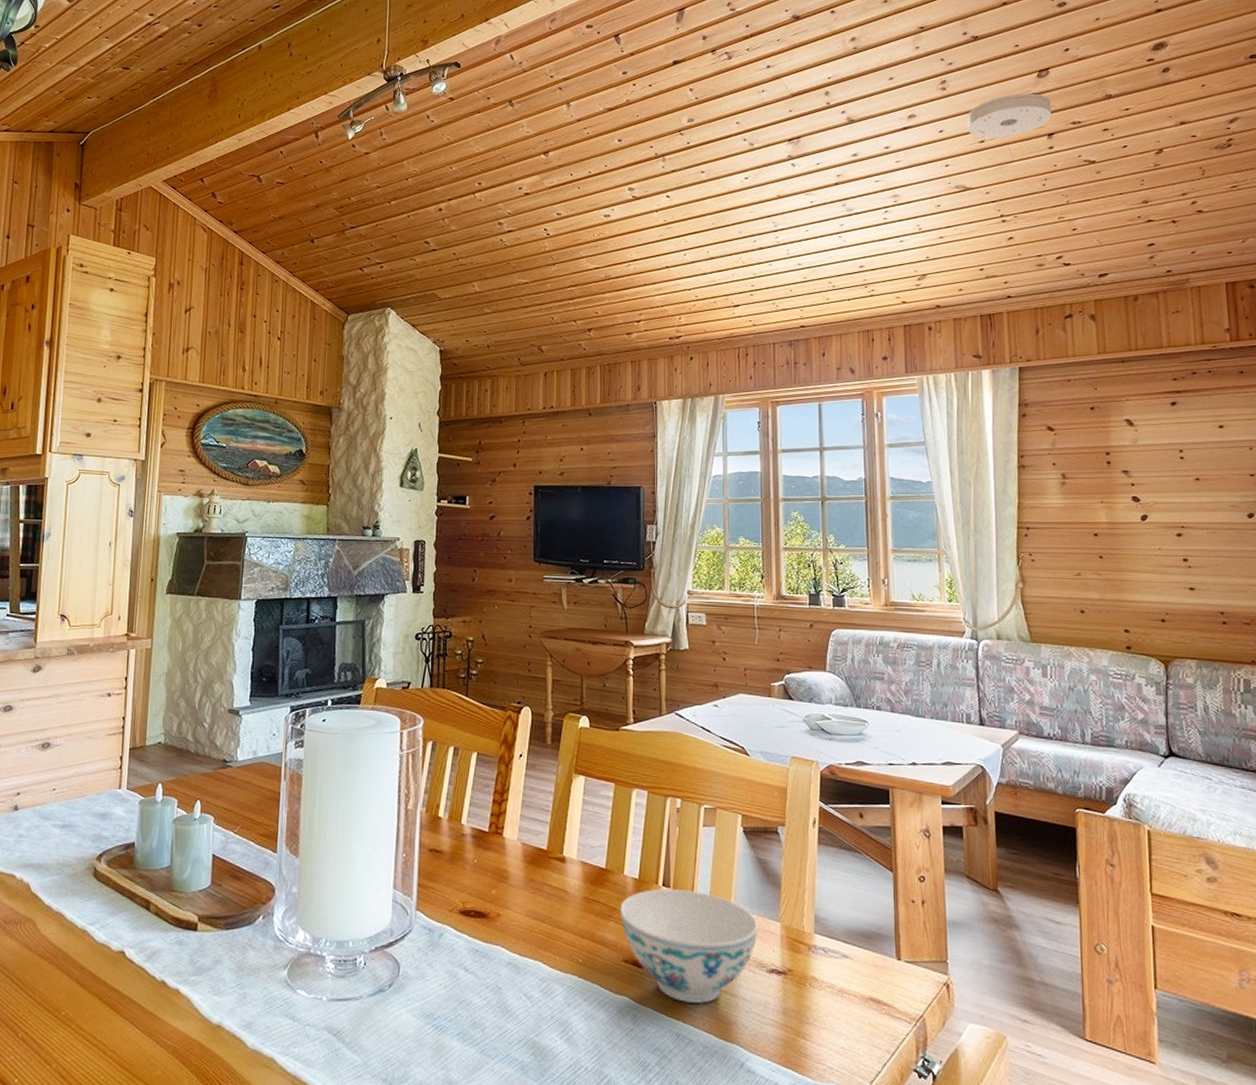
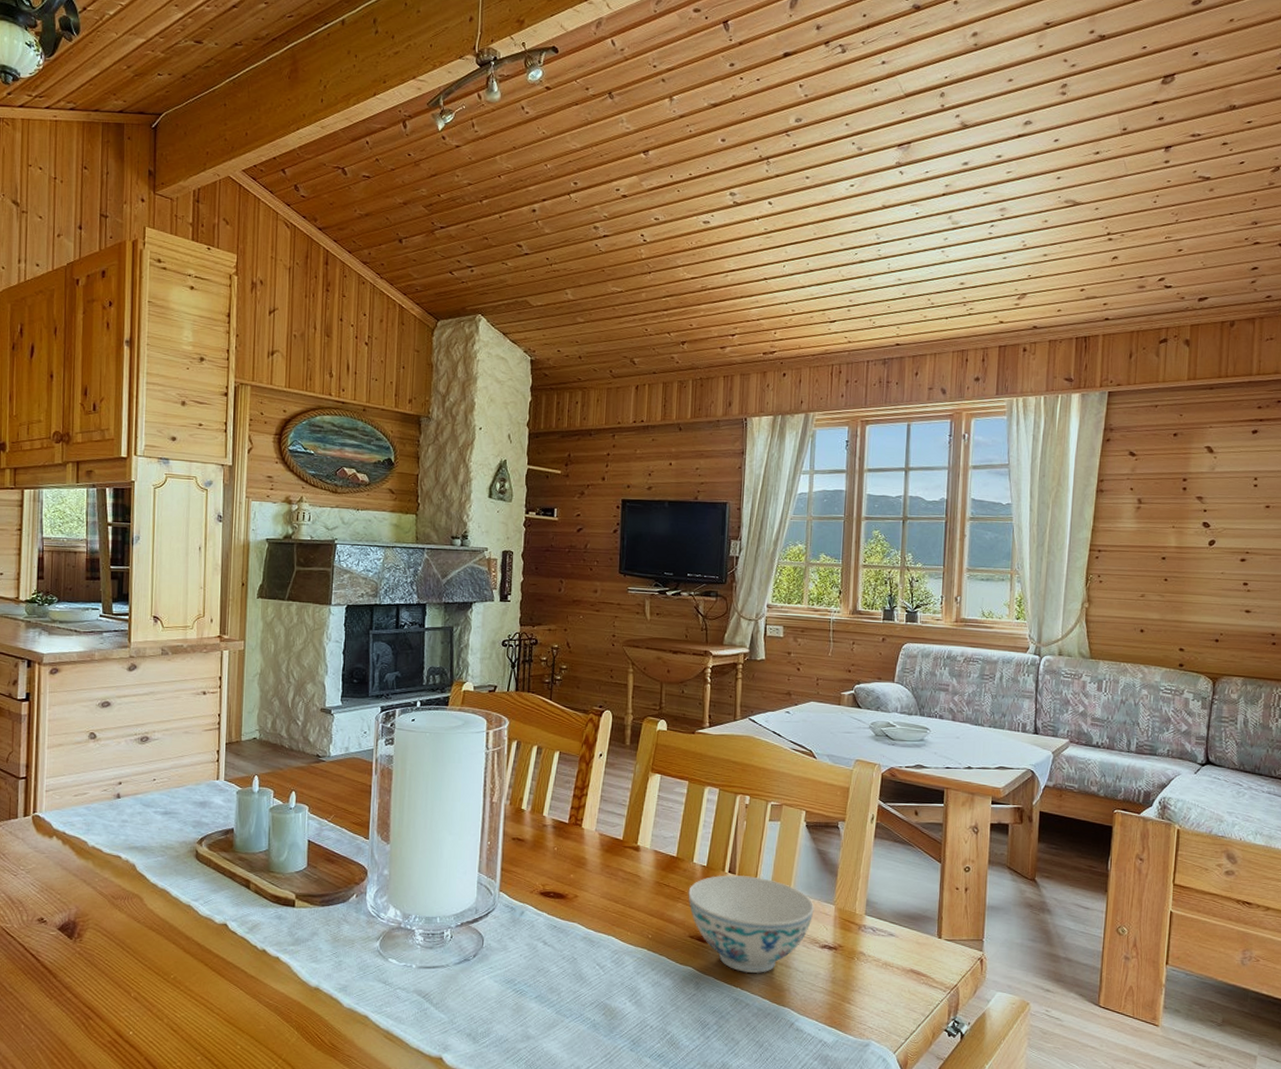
smoke detector: present [967,93,1052,139] -> none [1084,101,1172,150]

